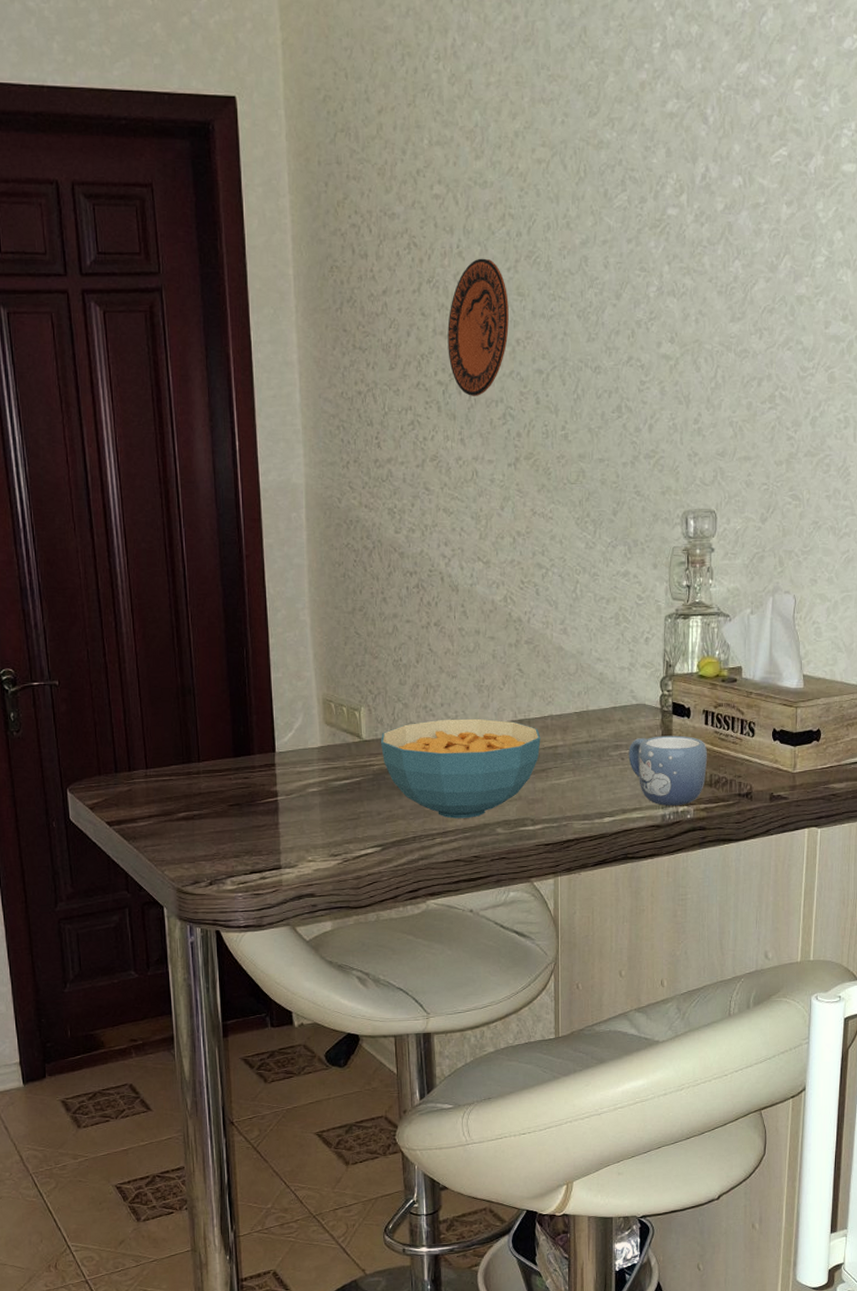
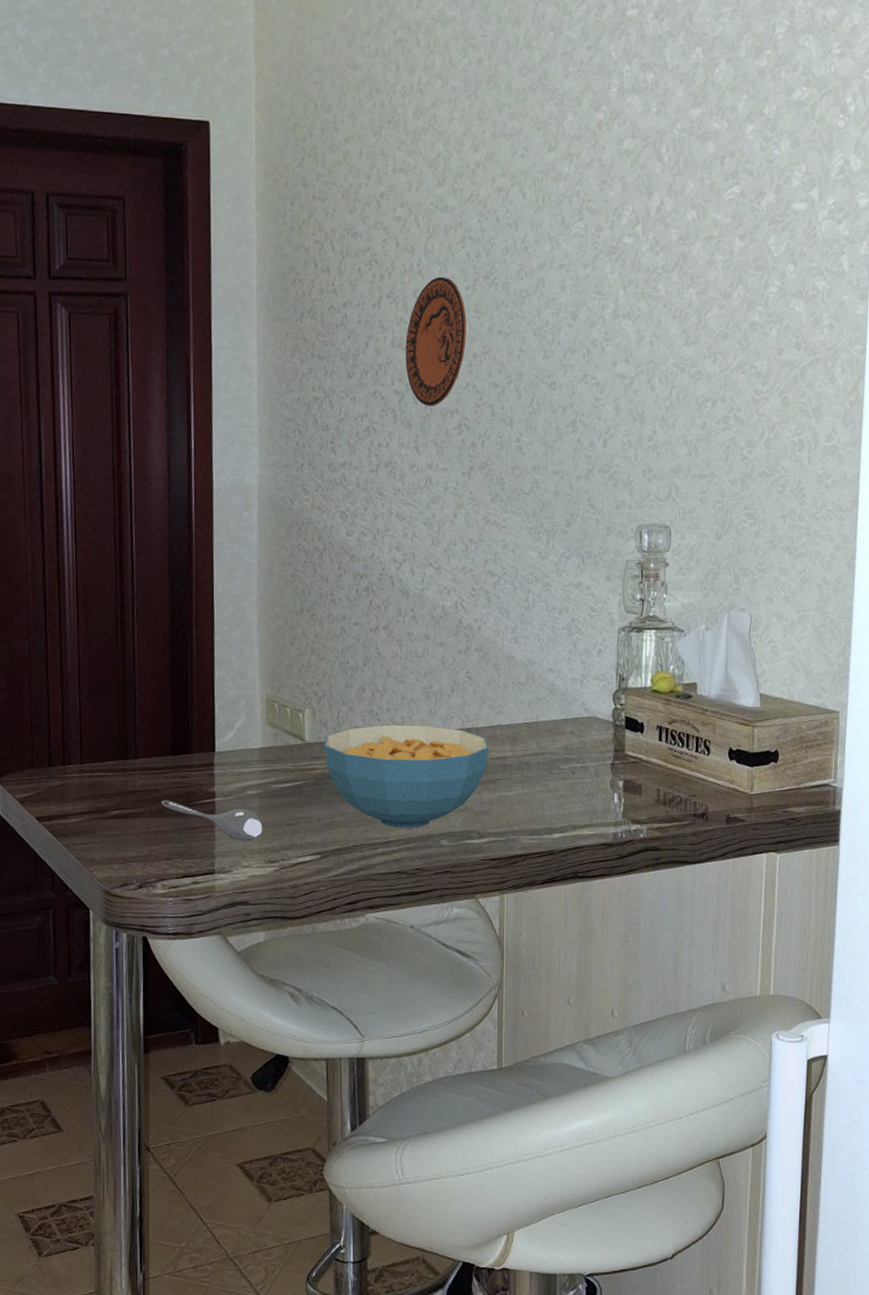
soupspoon: none [226,801,325,836] -> present [161,800,263,841]
mug: present [628,735,708,807] -> none [579,750,662,825]

